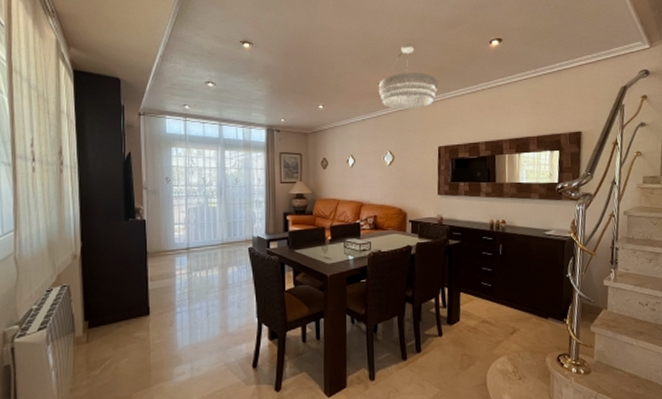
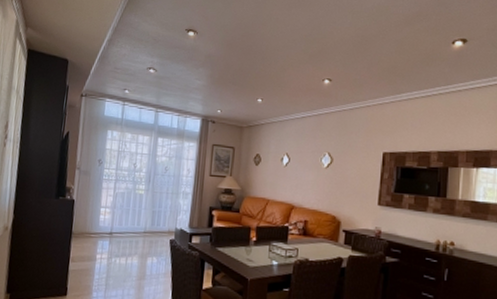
chandelier: present [378,44,438,110] -> none [322,40,388,110]

